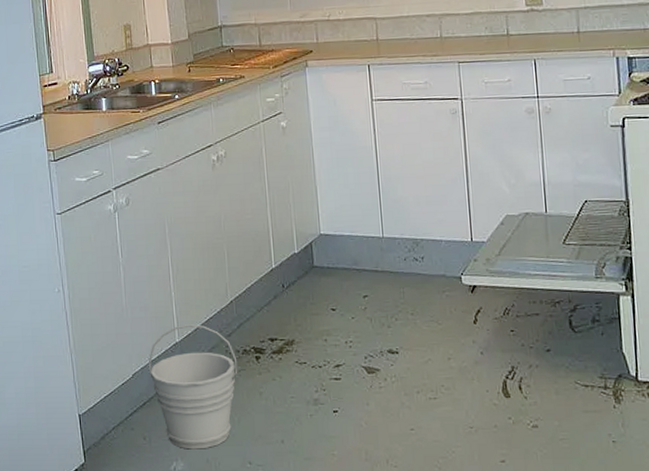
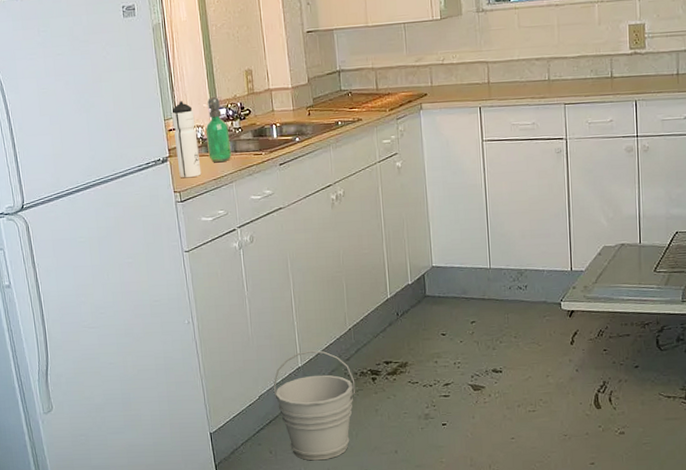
water bottle: none [47,56,77,136] -> present [171,101,202,178]
soap dispenser: none [81,51,109,121] -> present [205,96,232,163]

